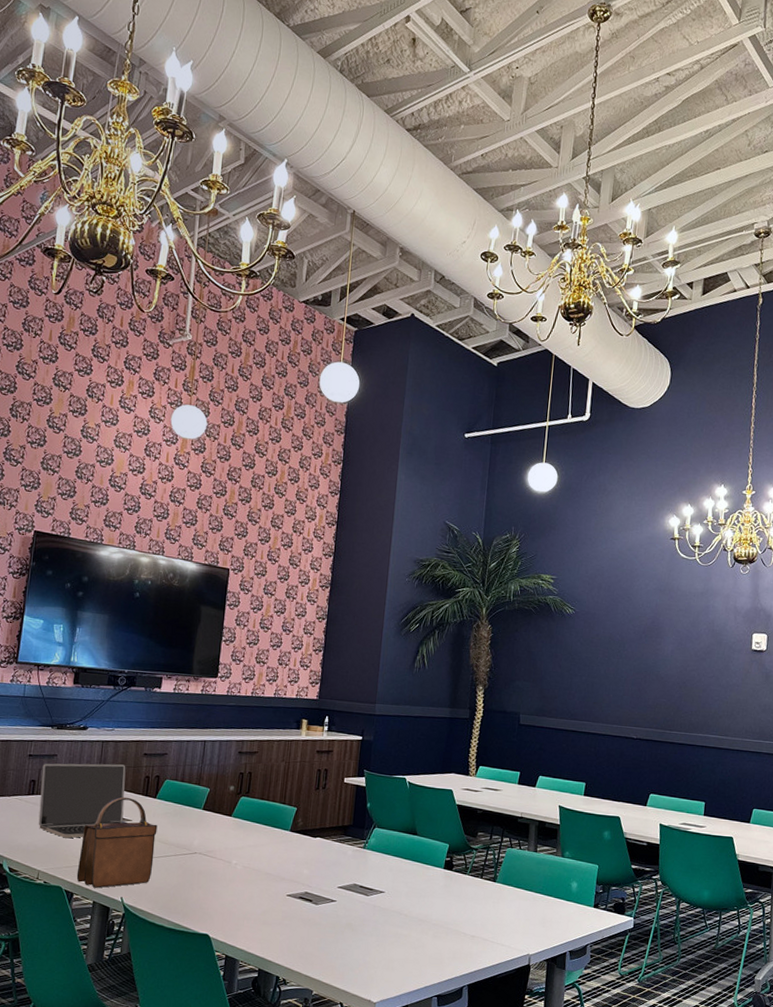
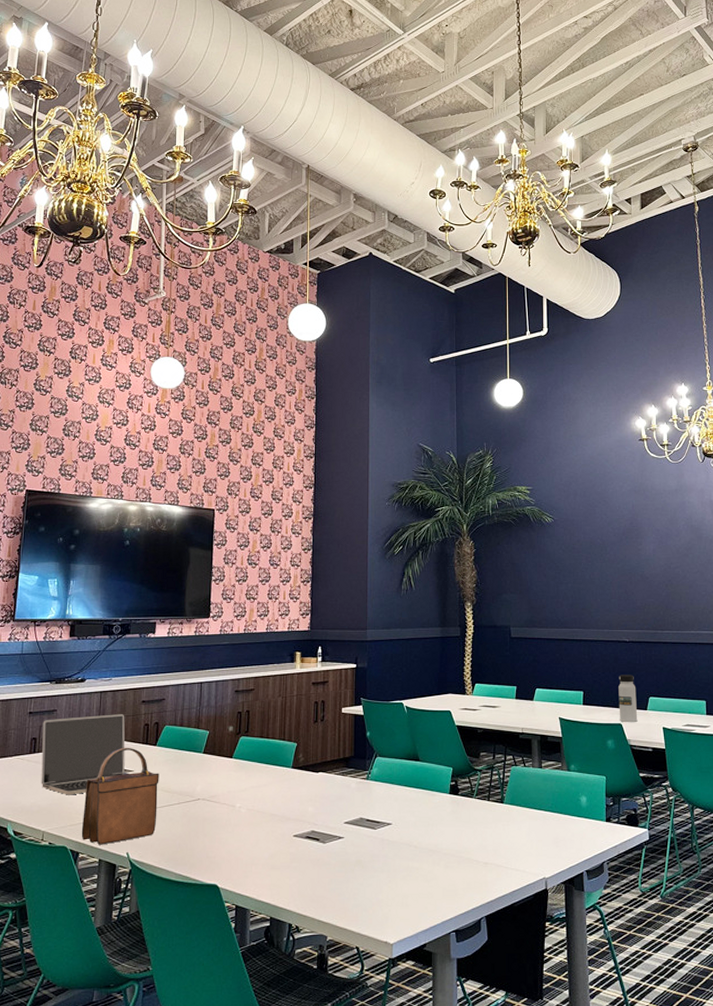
water bottle: none [618,770,638,817] -> present [618,675,638,723]

